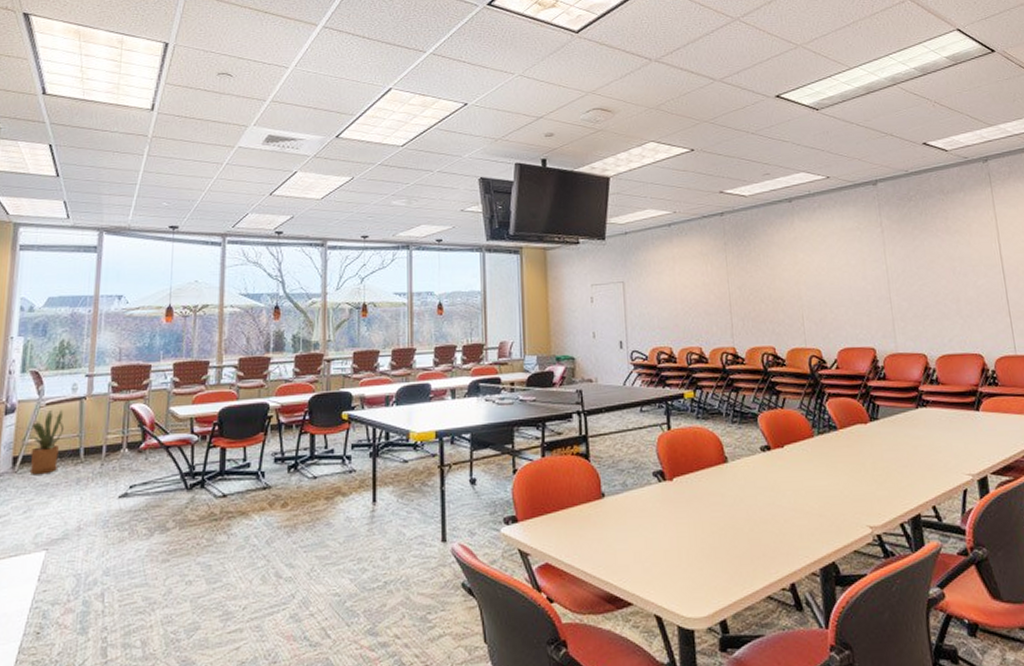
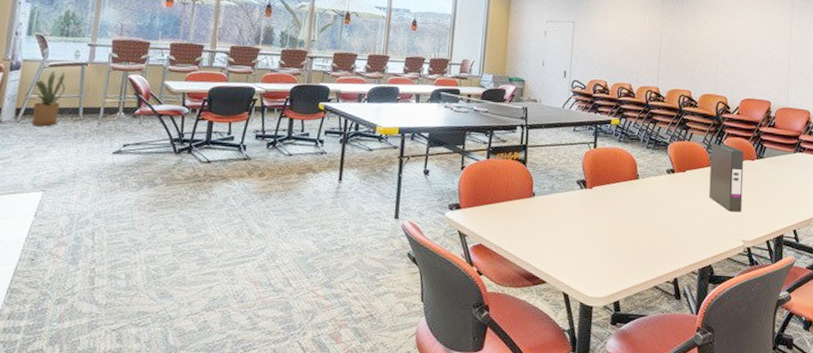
binder: none [809,406,862,491] -> present [709,142,744,212]

